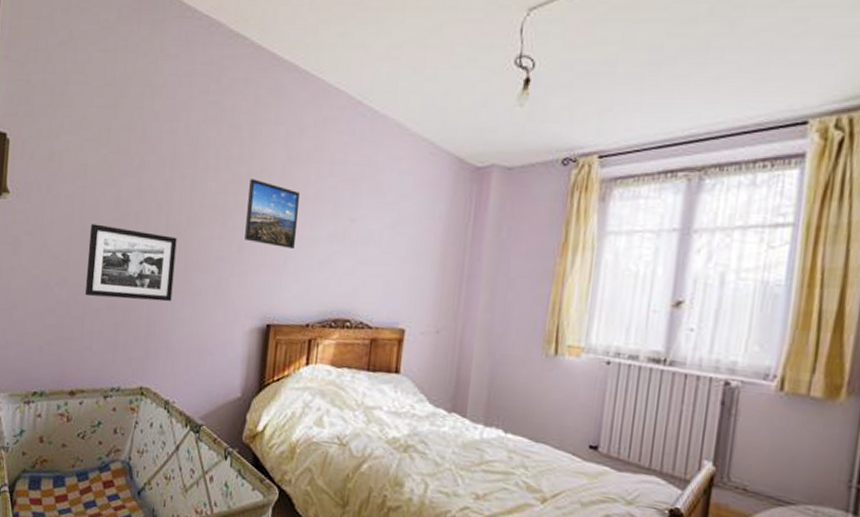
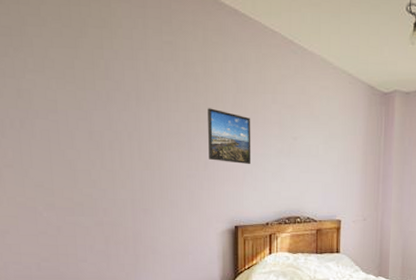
picture frame: present [84,224,177,302] -> none [68,153,153,217]

